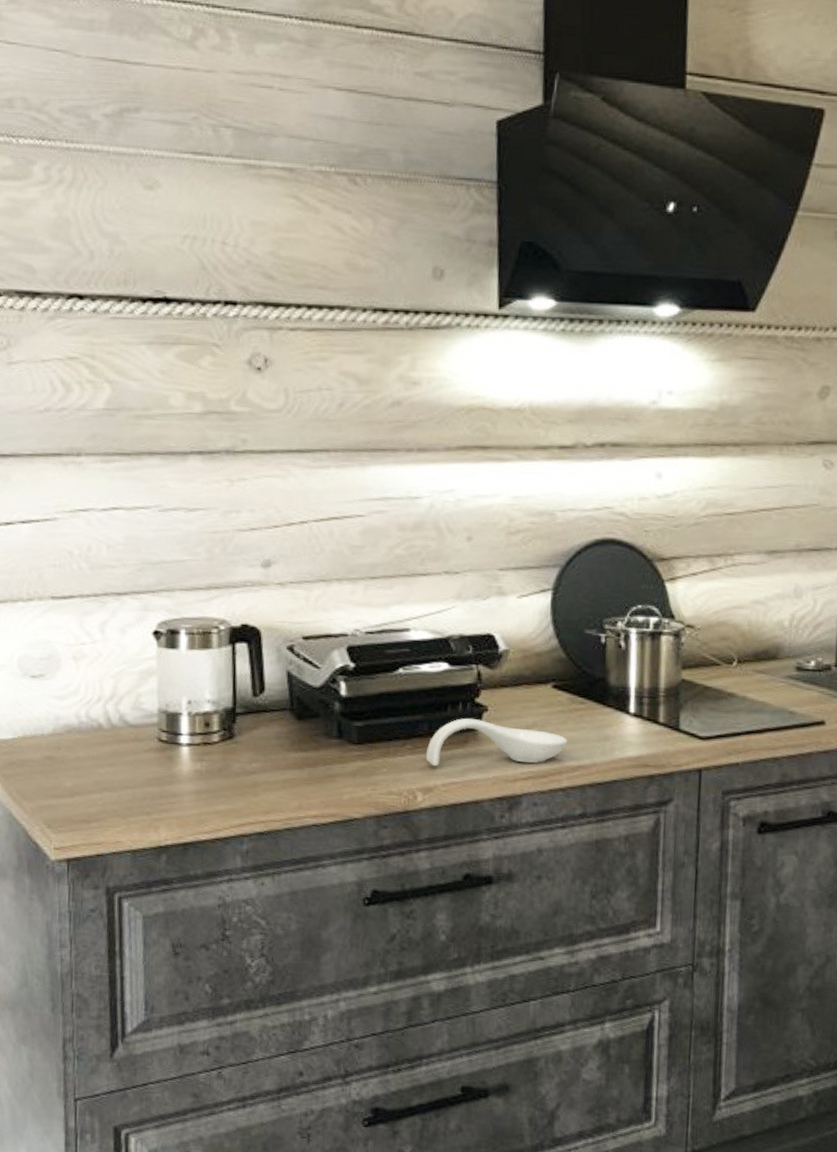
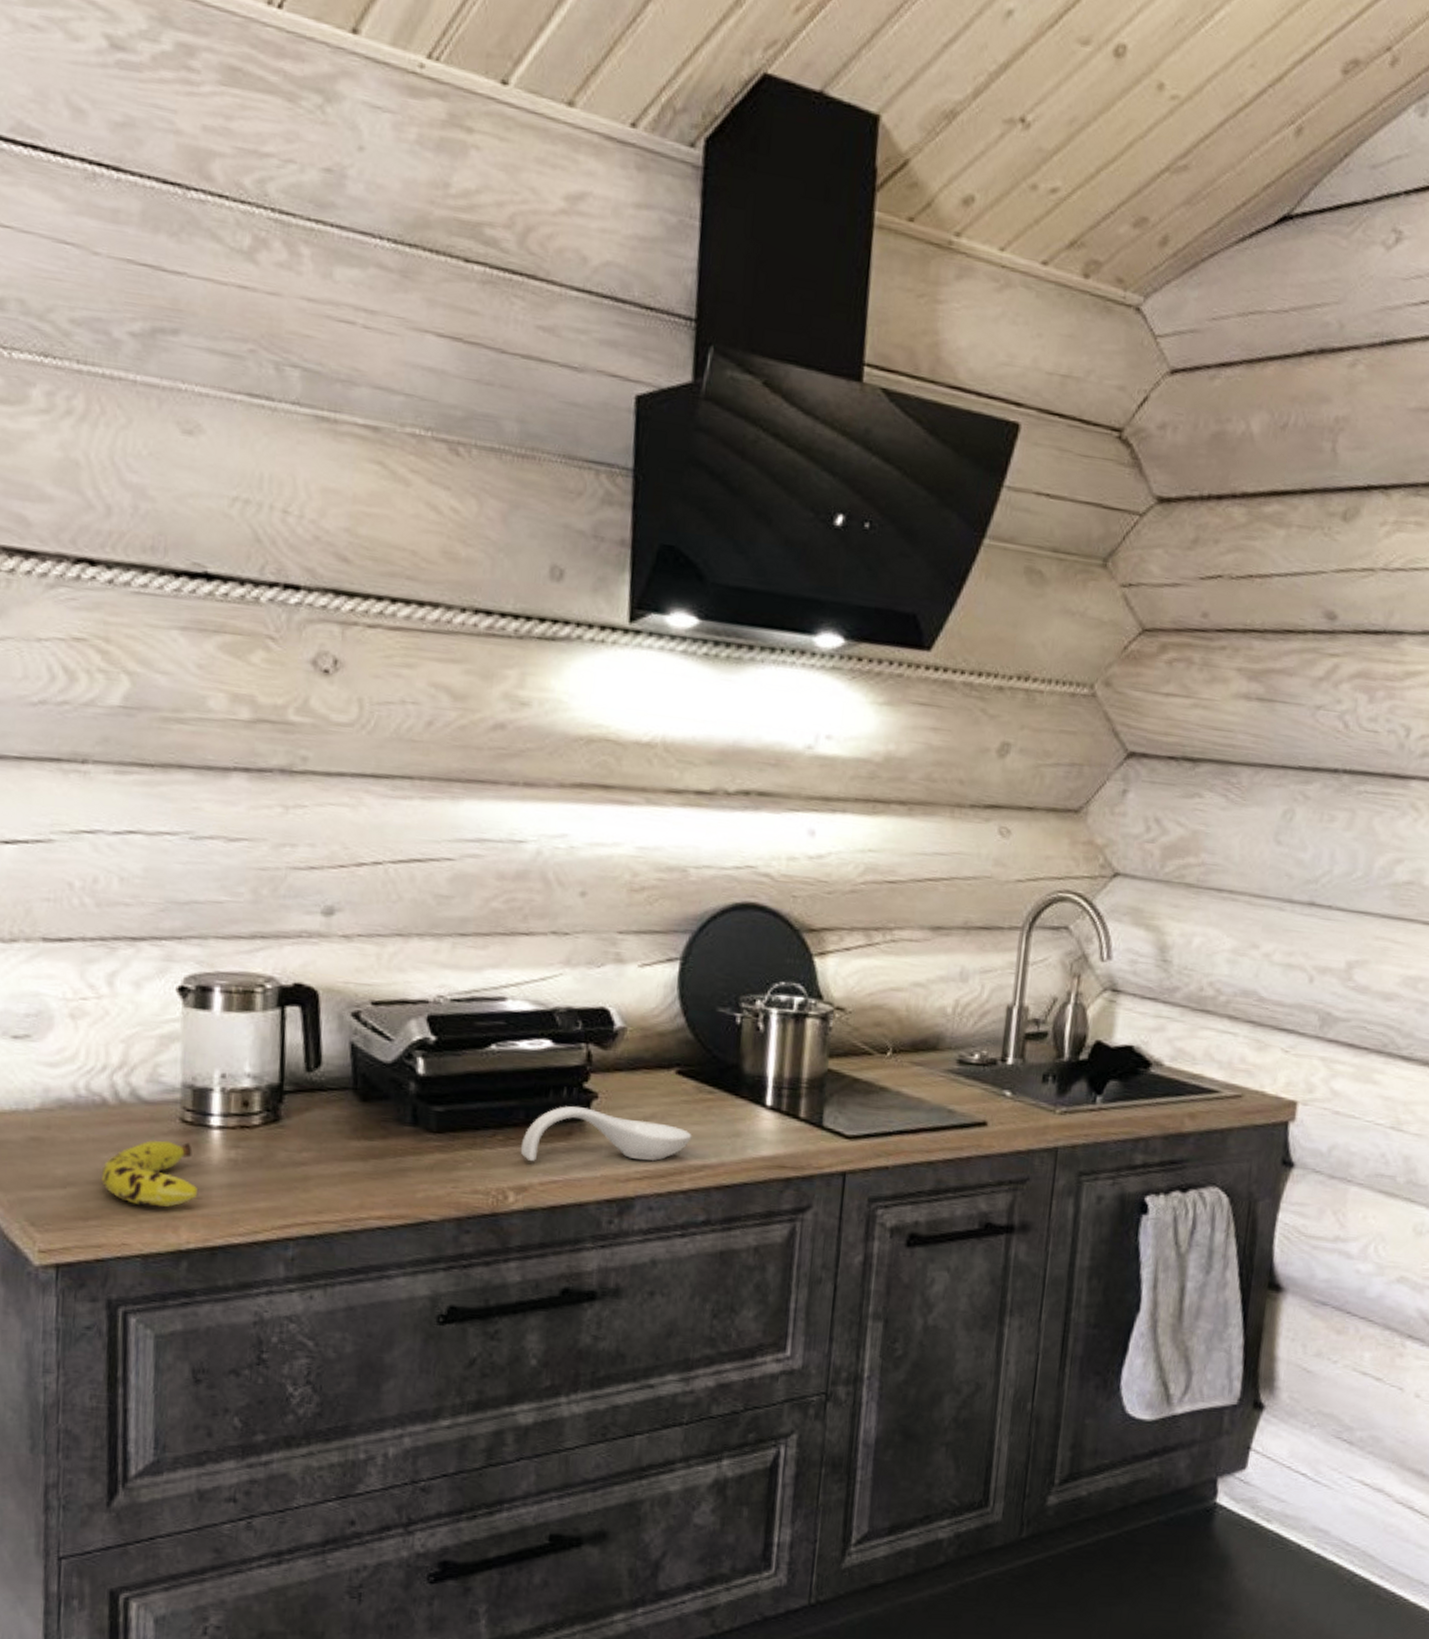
fruit: none [100,756,173,811] -> present [102,1140,199,1207]

